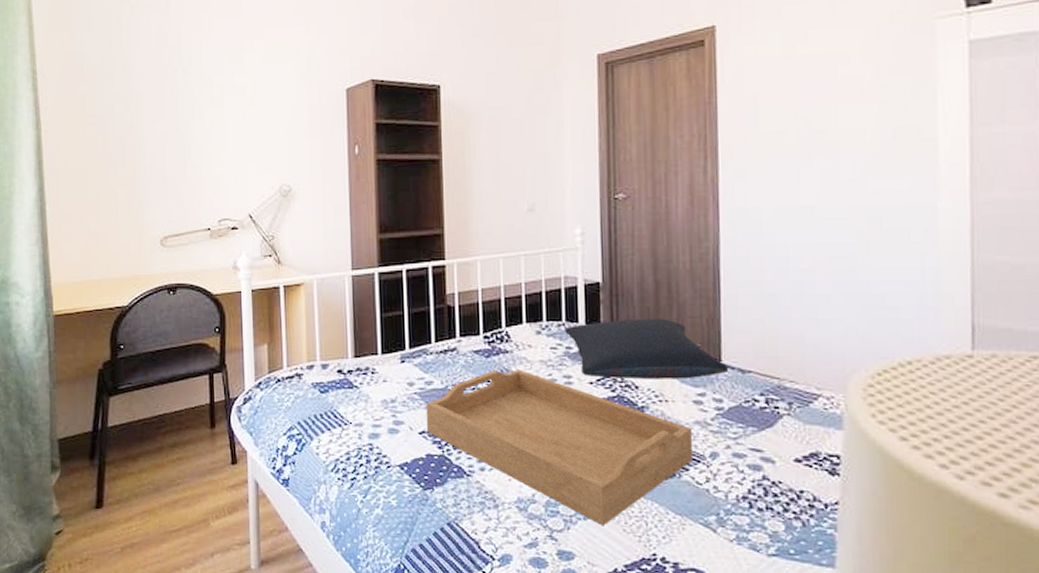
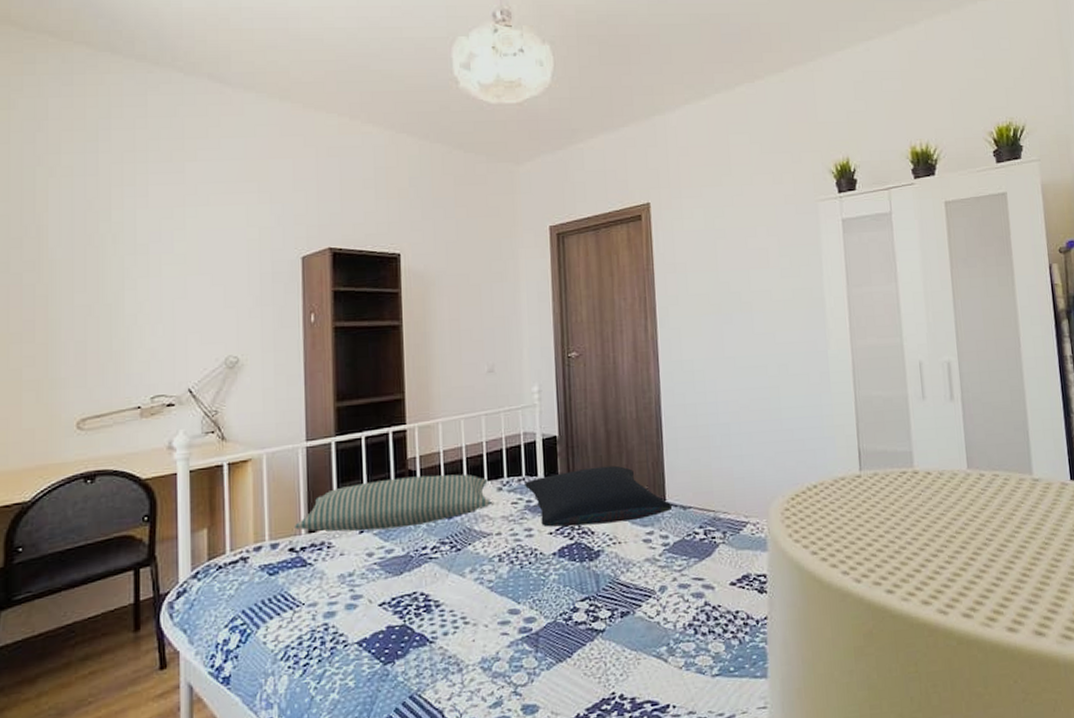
pillow: none [342,312,530,361] -> present [295,474,492,532]
serving tray: present [425,370,693,526] -> none [386,527,644,673]

